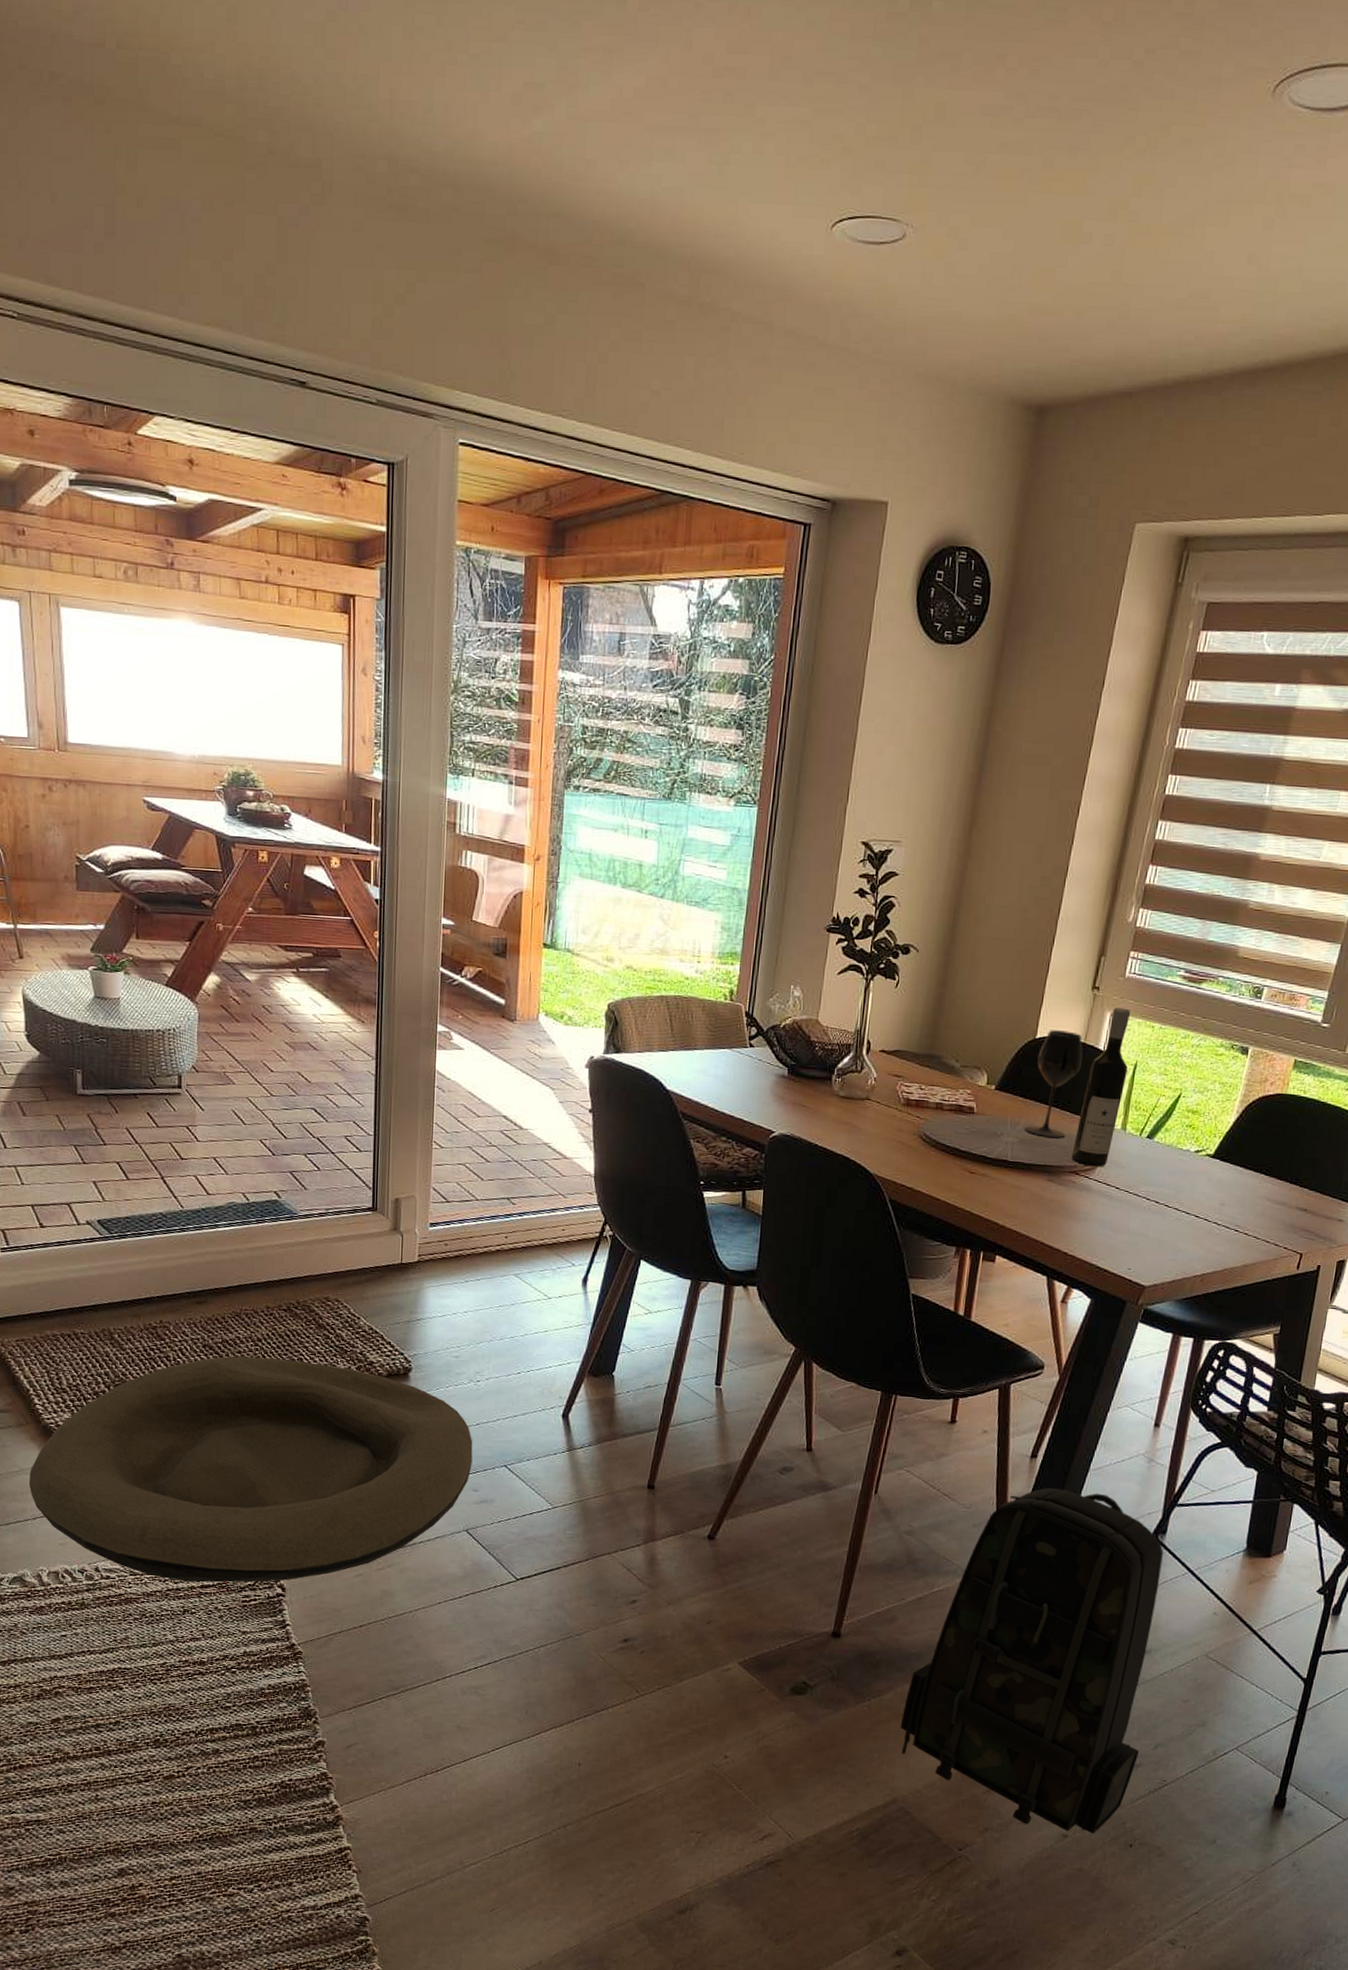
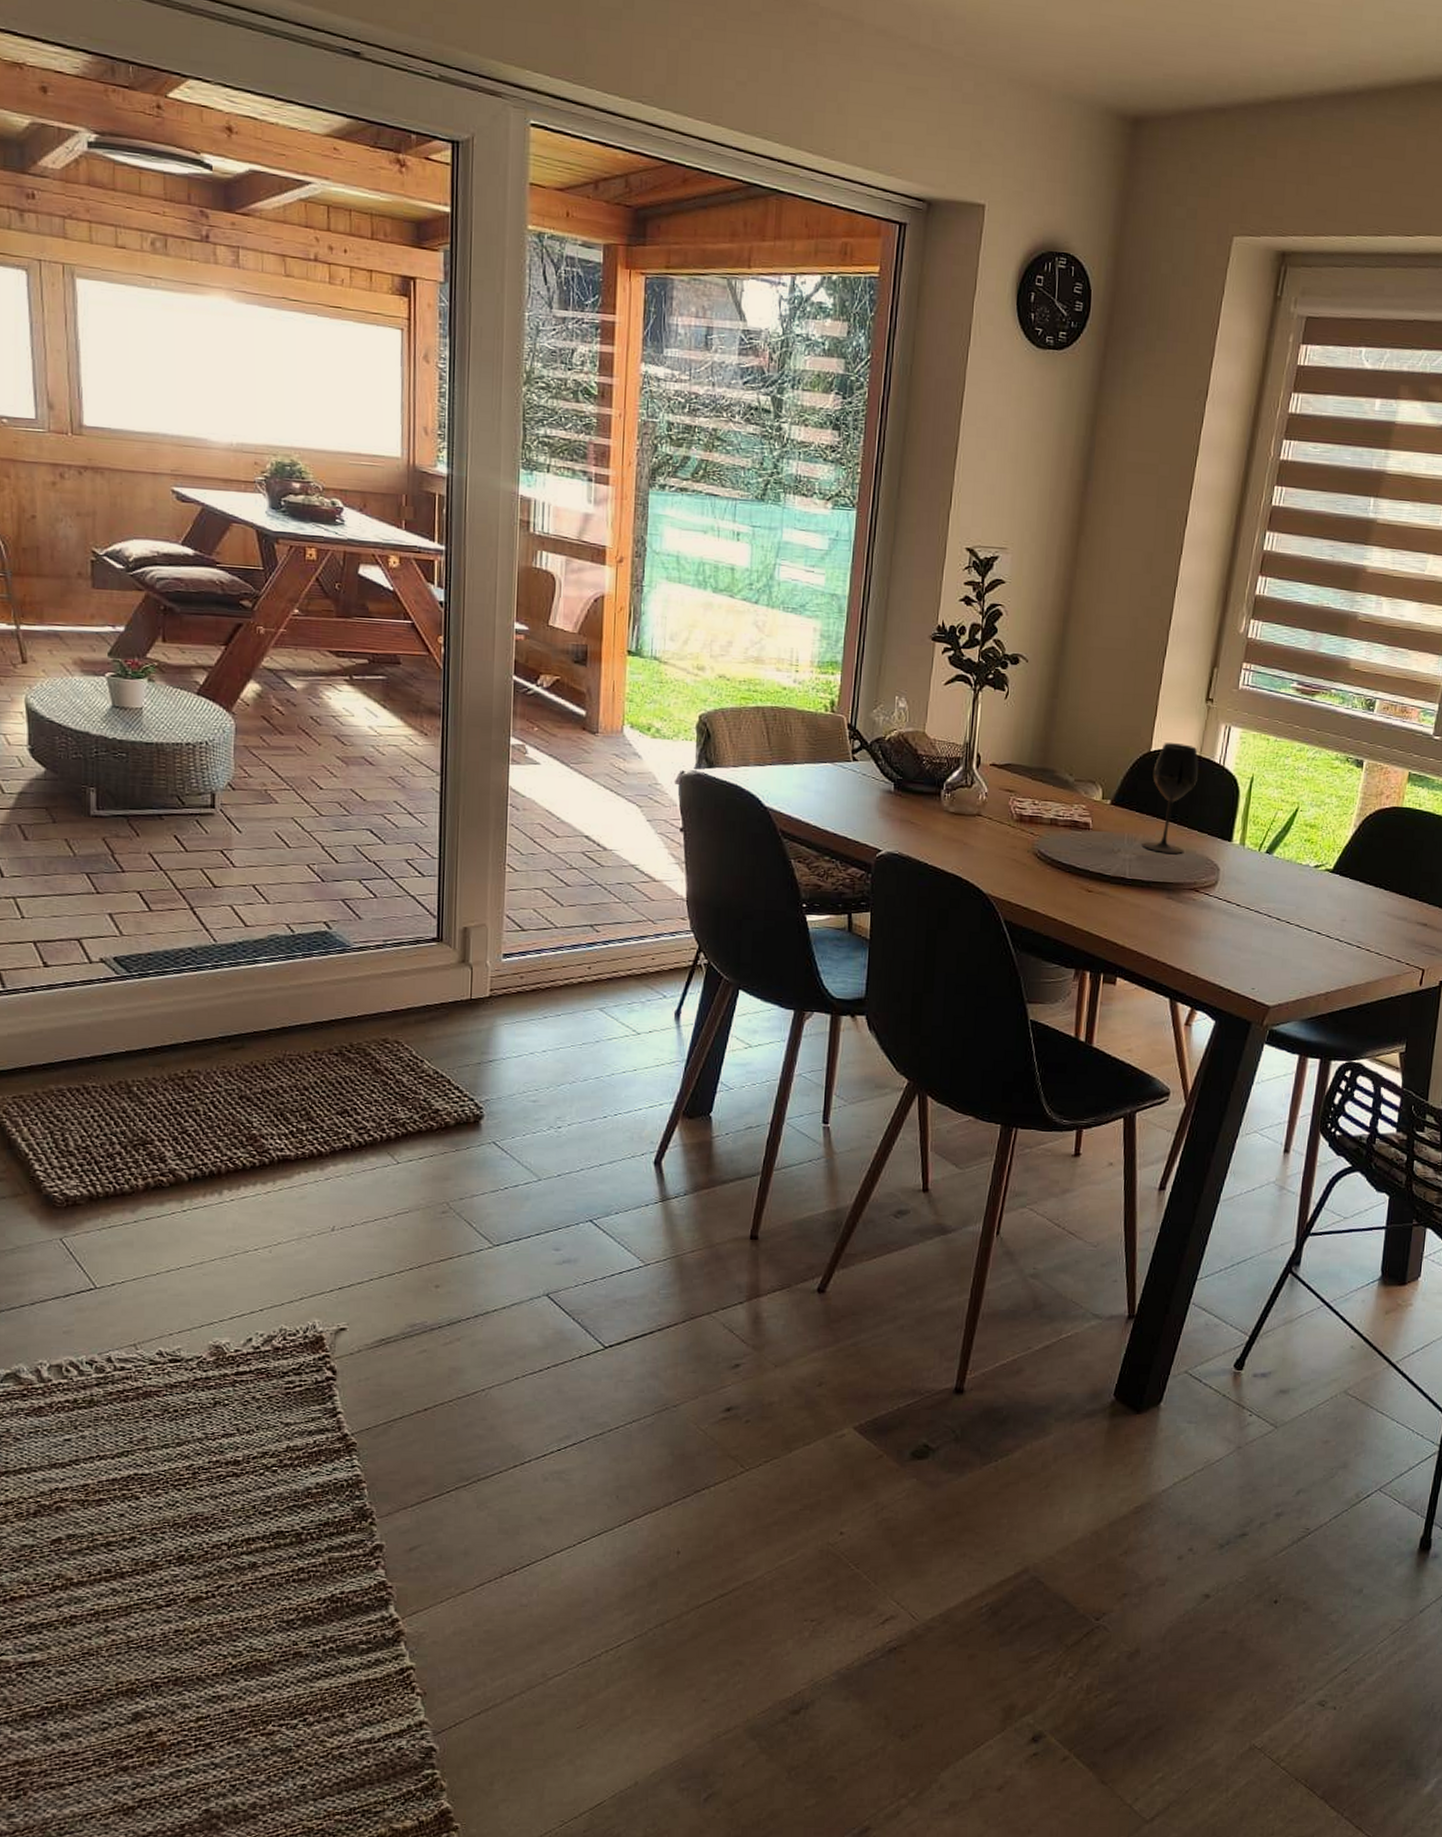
dog bed: present [28,1356,473,1583] -> none [26,1108,554,1369]
backpack: present [900,1488,1164,1834] -> none [1030,1222,1298,1592]
bottle: present [1071,1008,1131,1167] -> none [1190,720,1246,884]

